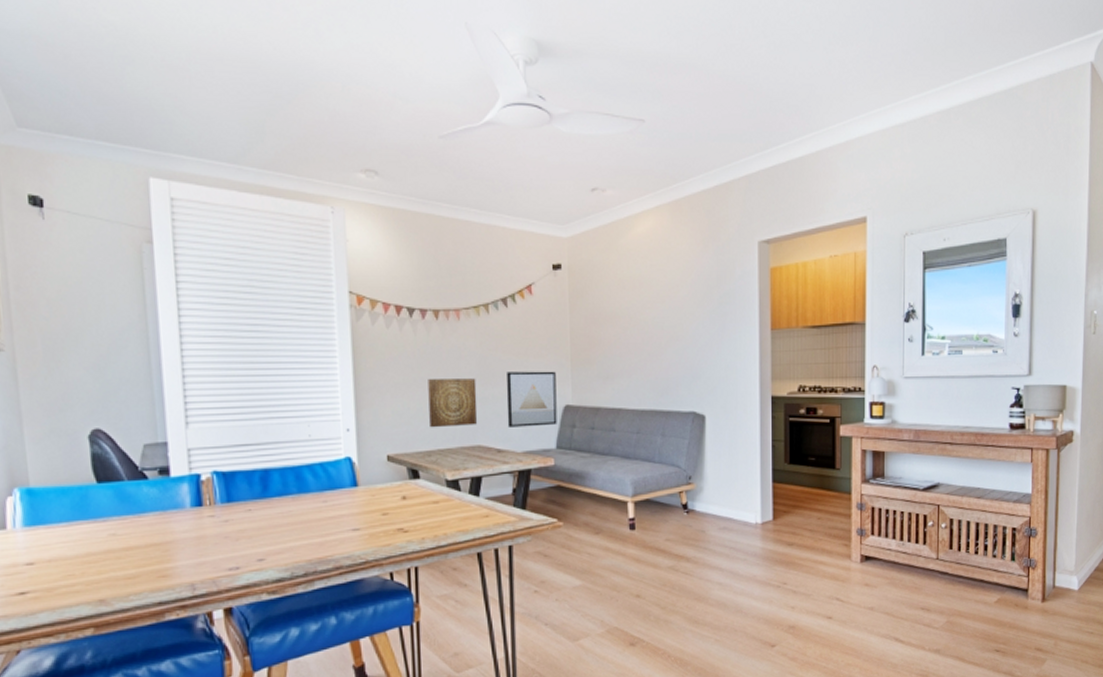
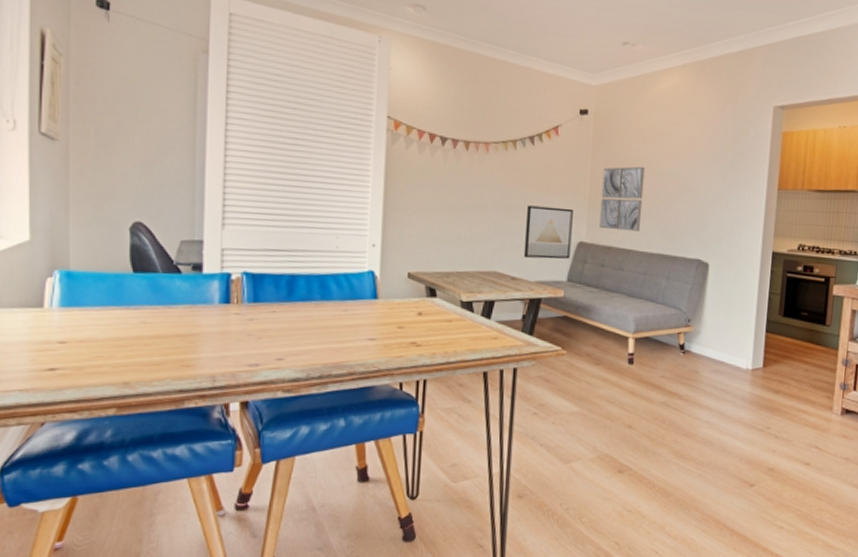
wall art: present [428,378,478,428] -> none [451,205,498,252]
wall art: none [583,319,629,389] -> present [599,166,645,232]

